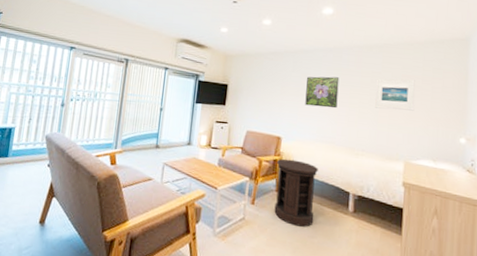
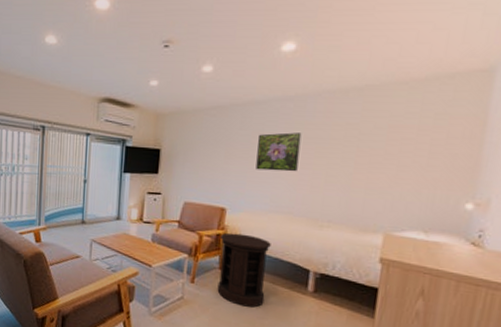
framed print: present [375,79,415,111] -> none [348,130,407,171]

